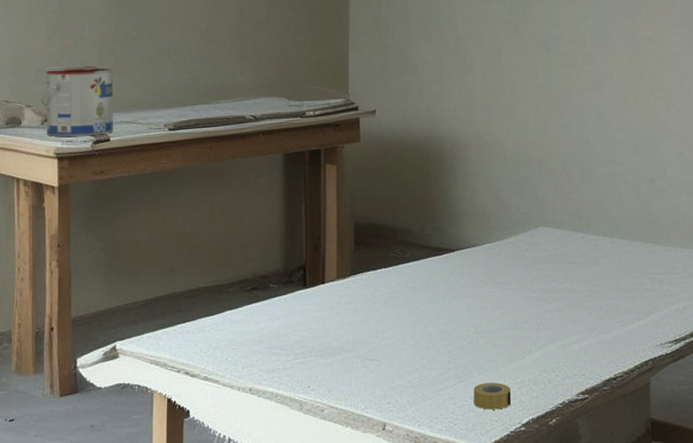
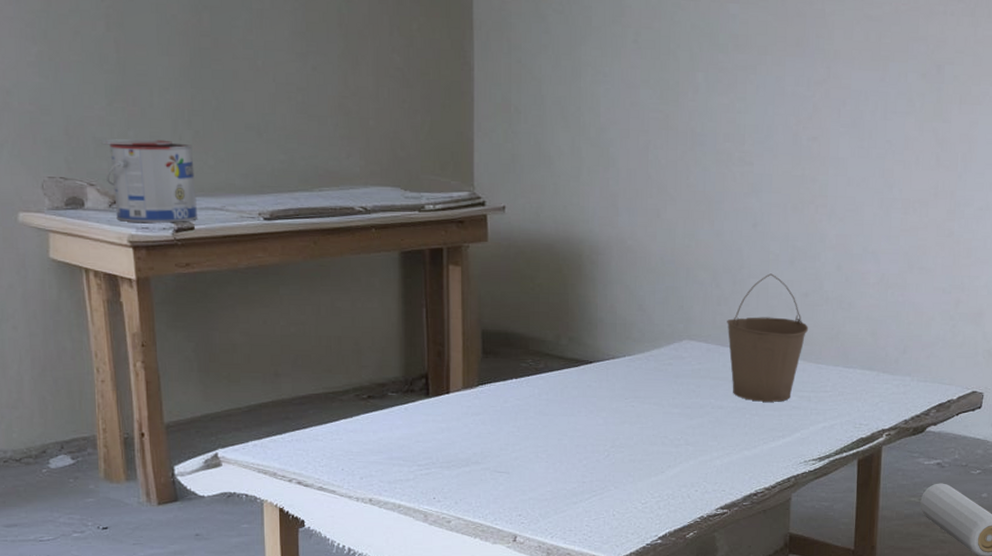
adhesive tape: present [473,383,512,410] -> none [609,497,649,523]
bucket: none [578,162,656,285] -> present [727,273,809,402]

